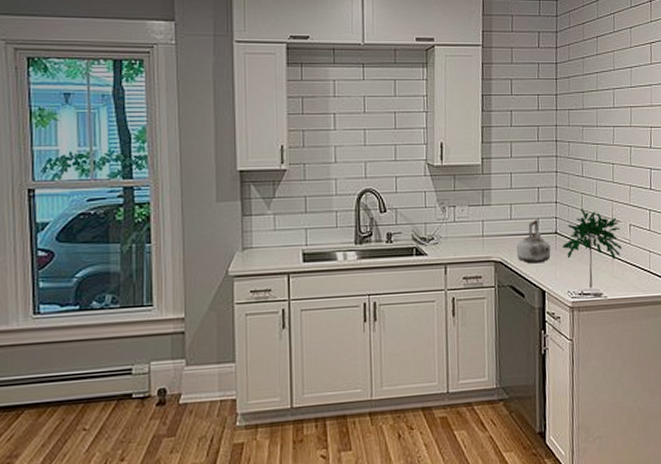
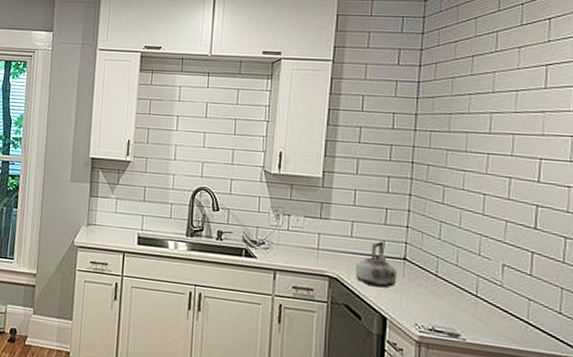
plant: present [562,208,622,289] -> none [412,237,490,327]

